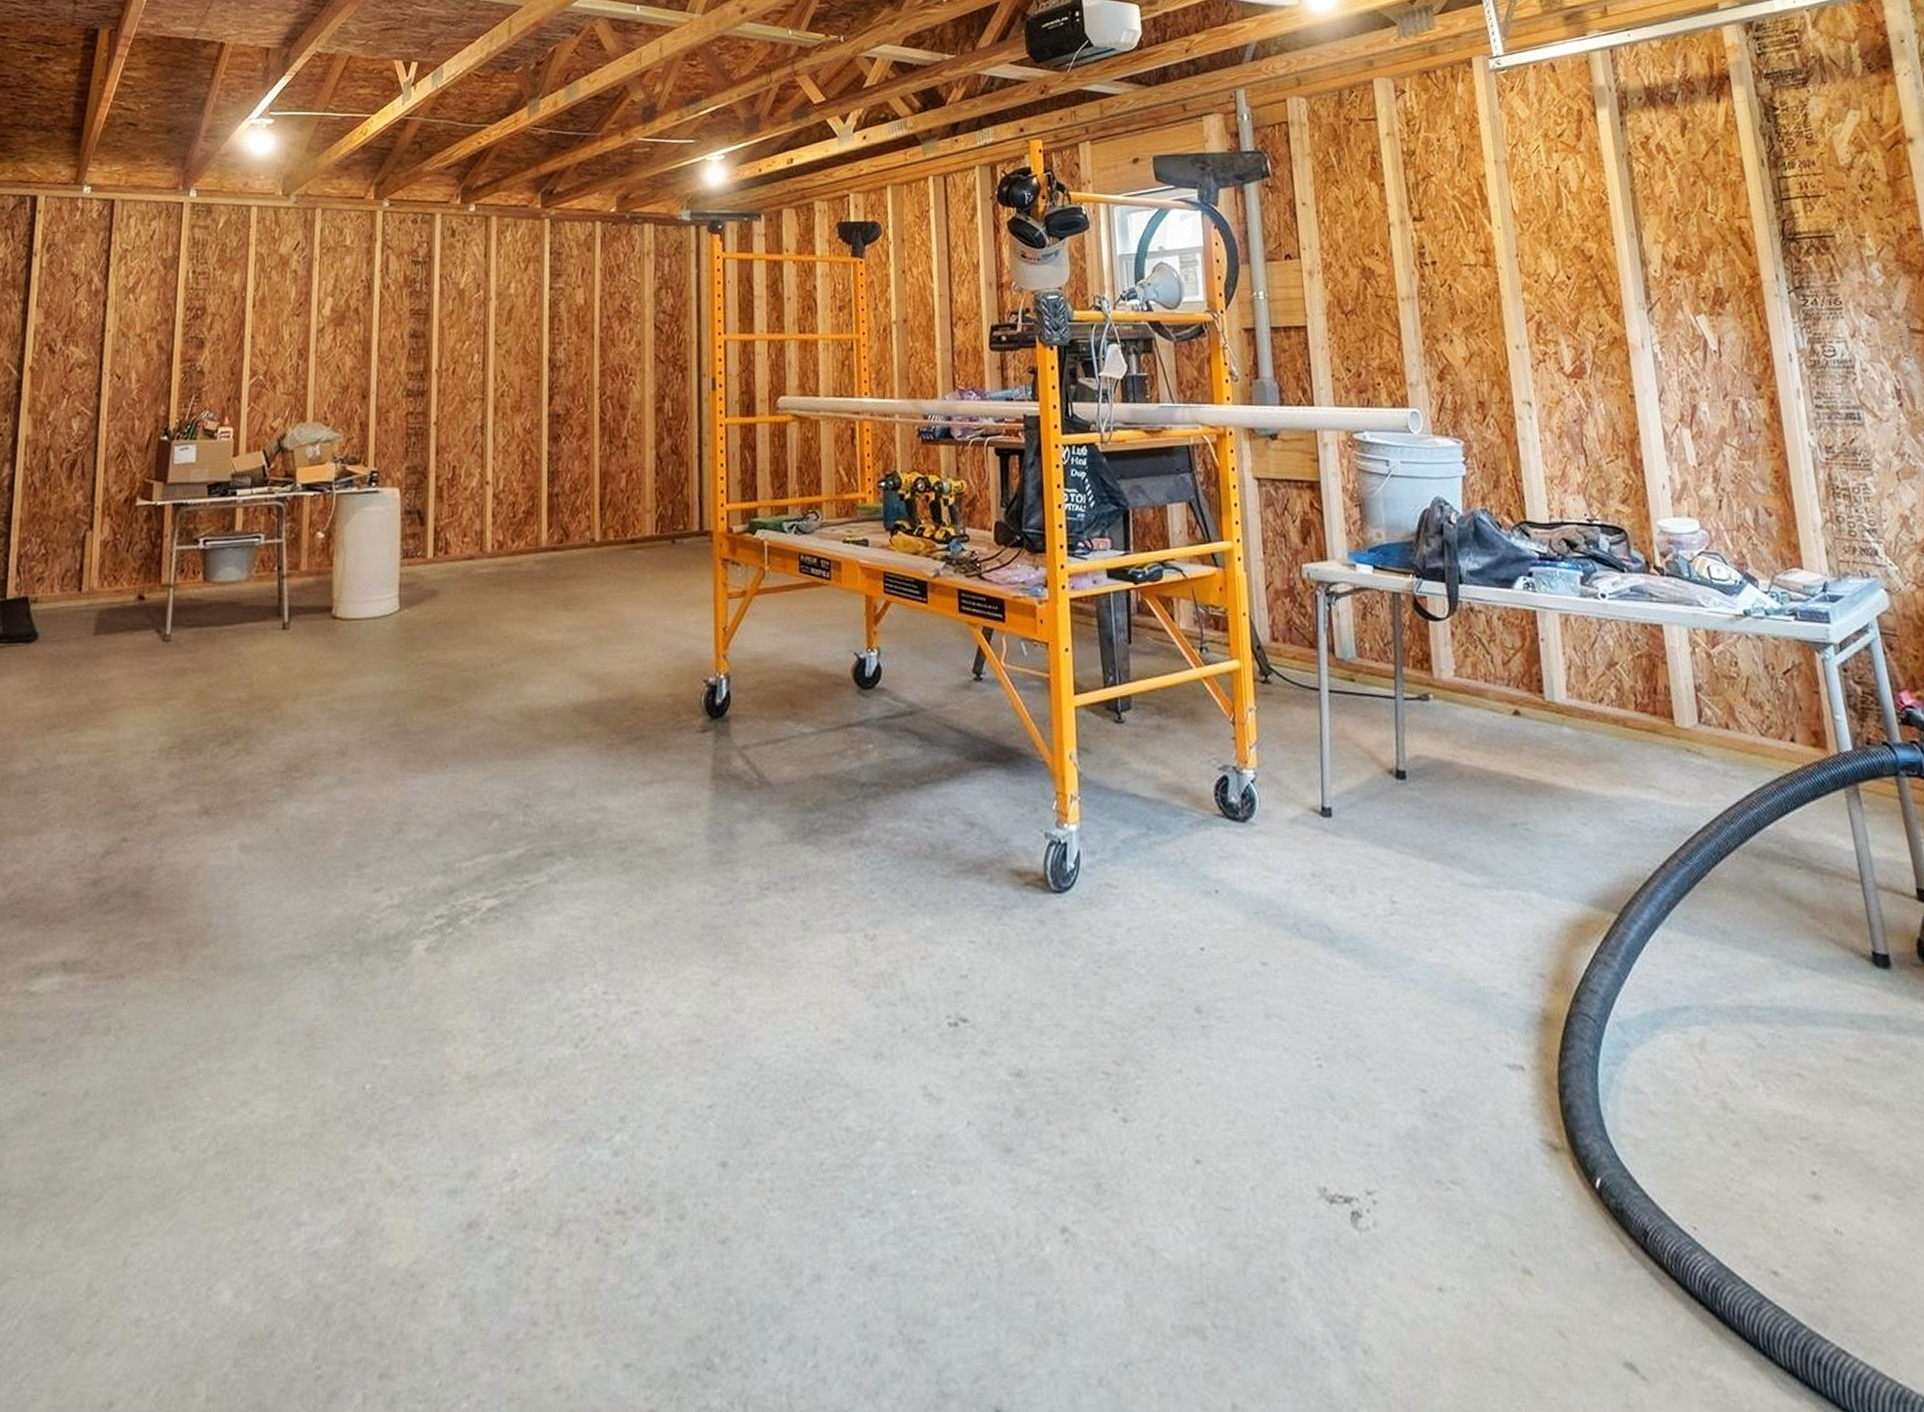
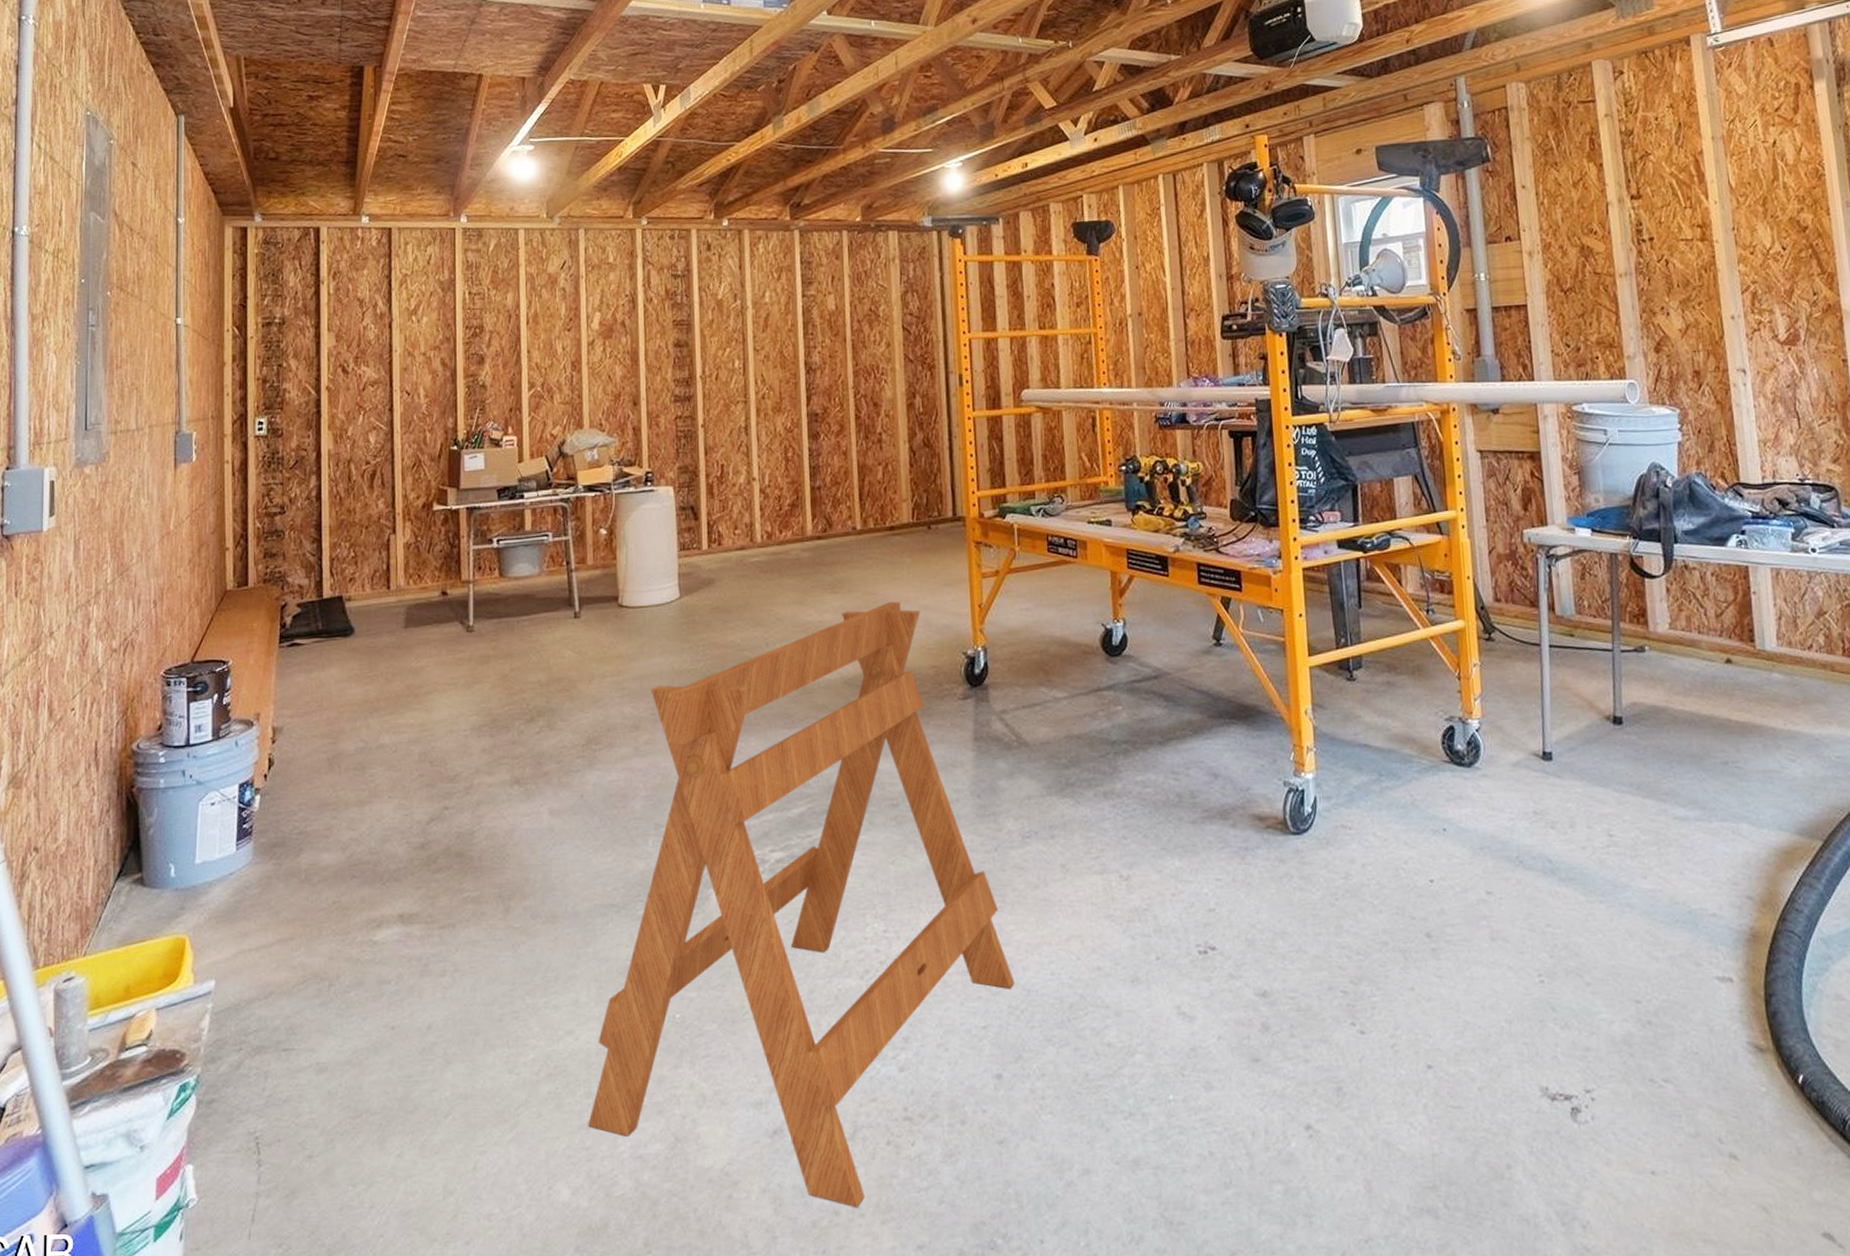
sawhorse: none [259,621,746,1318] -> present [588,601,1015,1208]

